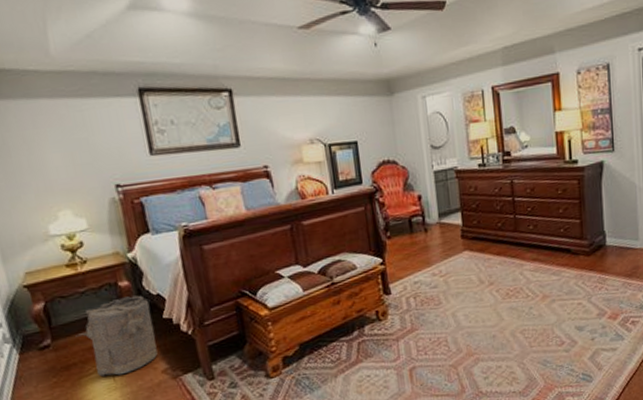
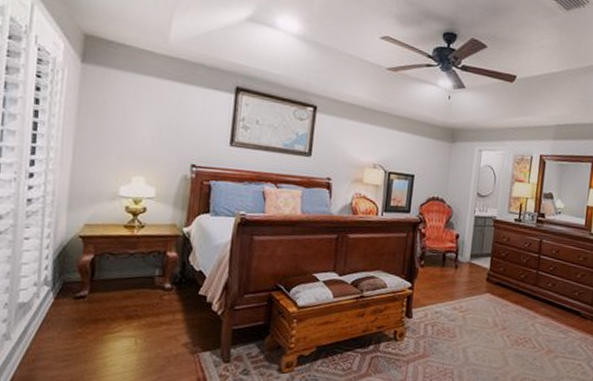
laundry hamper: present [75,295,158,378] -> none [112,266,190,340]

